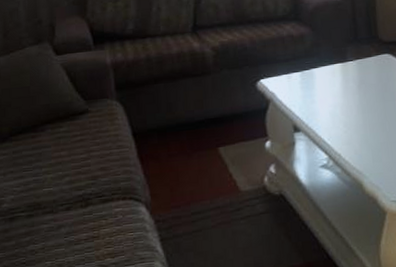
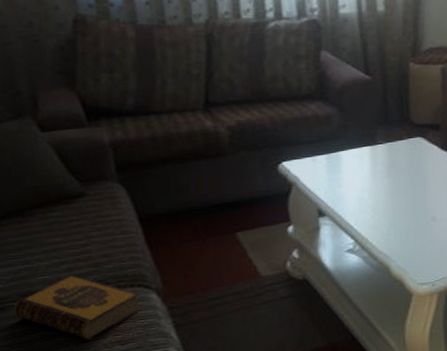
hardback book: none [22,186,131,252] -> present [14,274,141,341]

